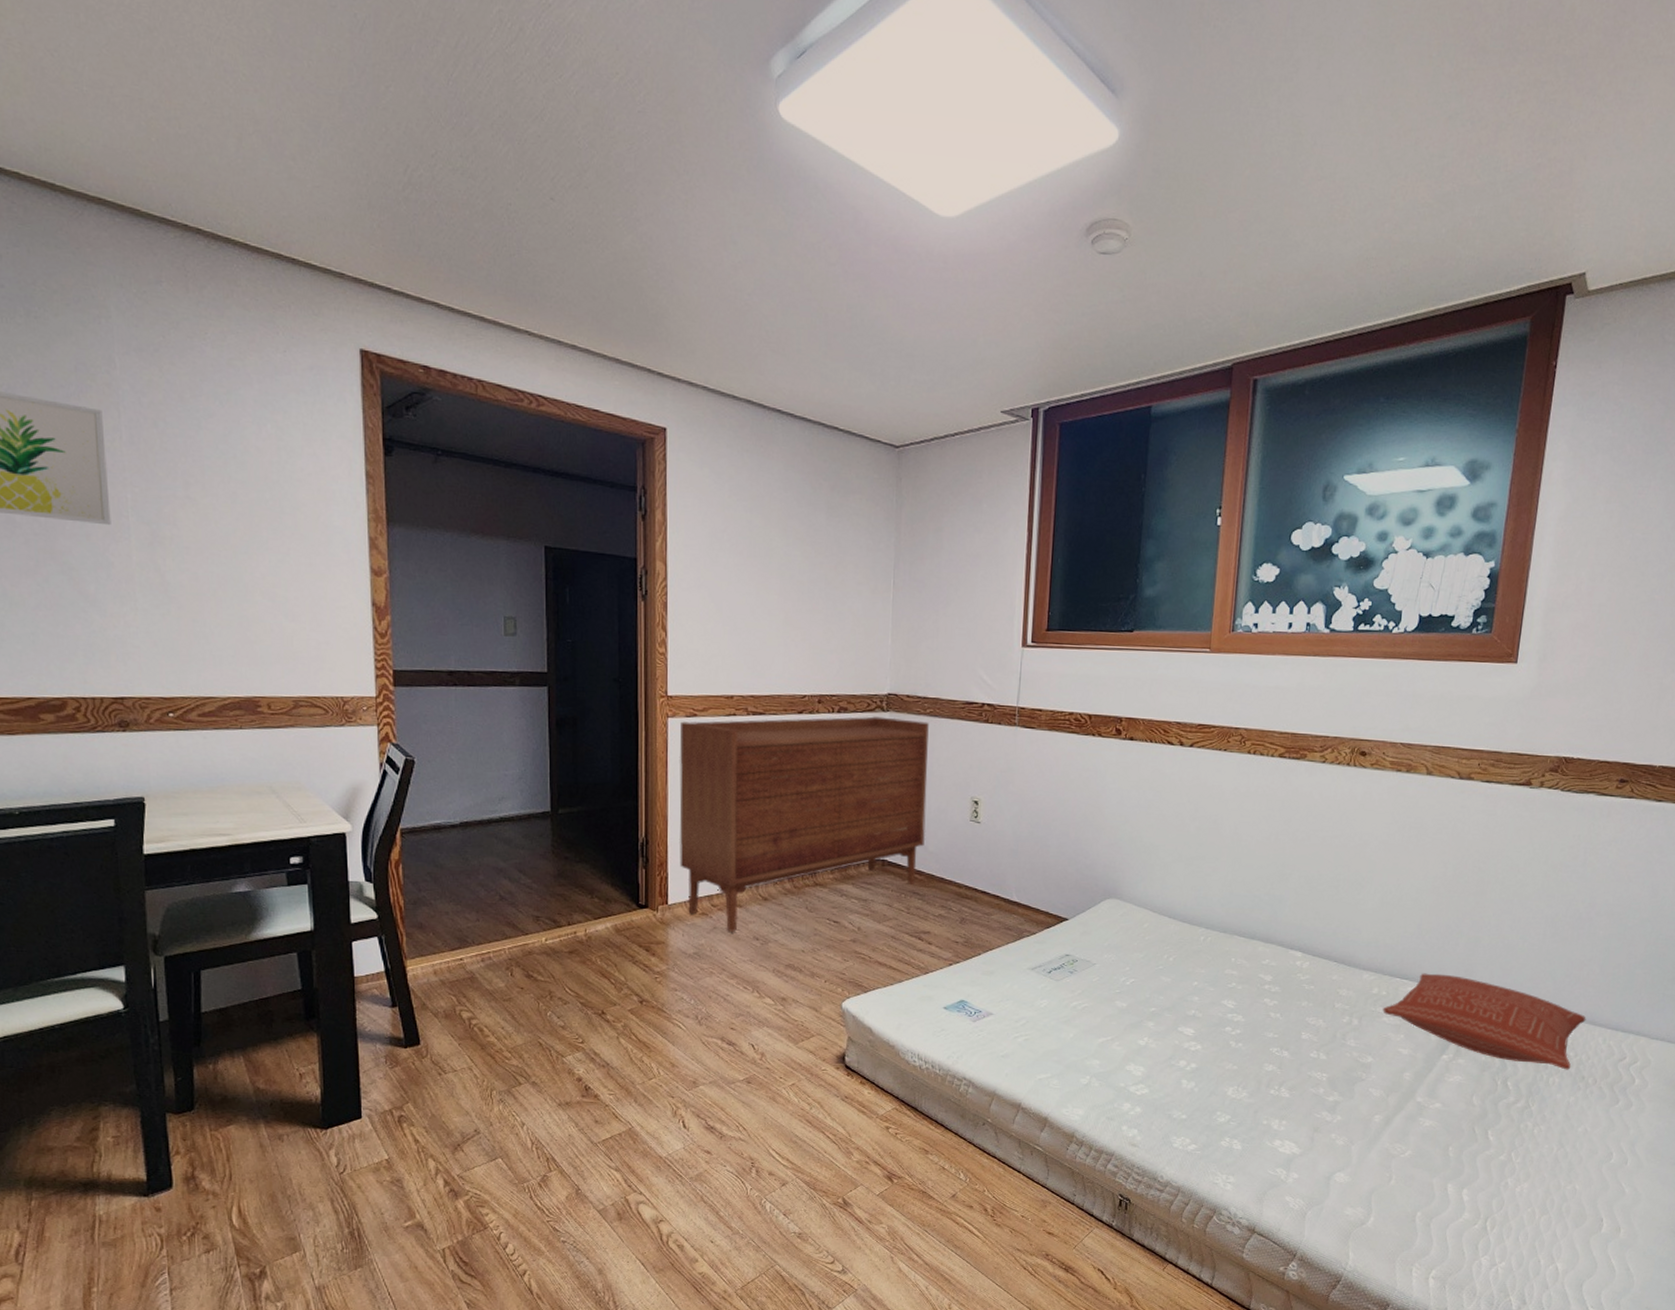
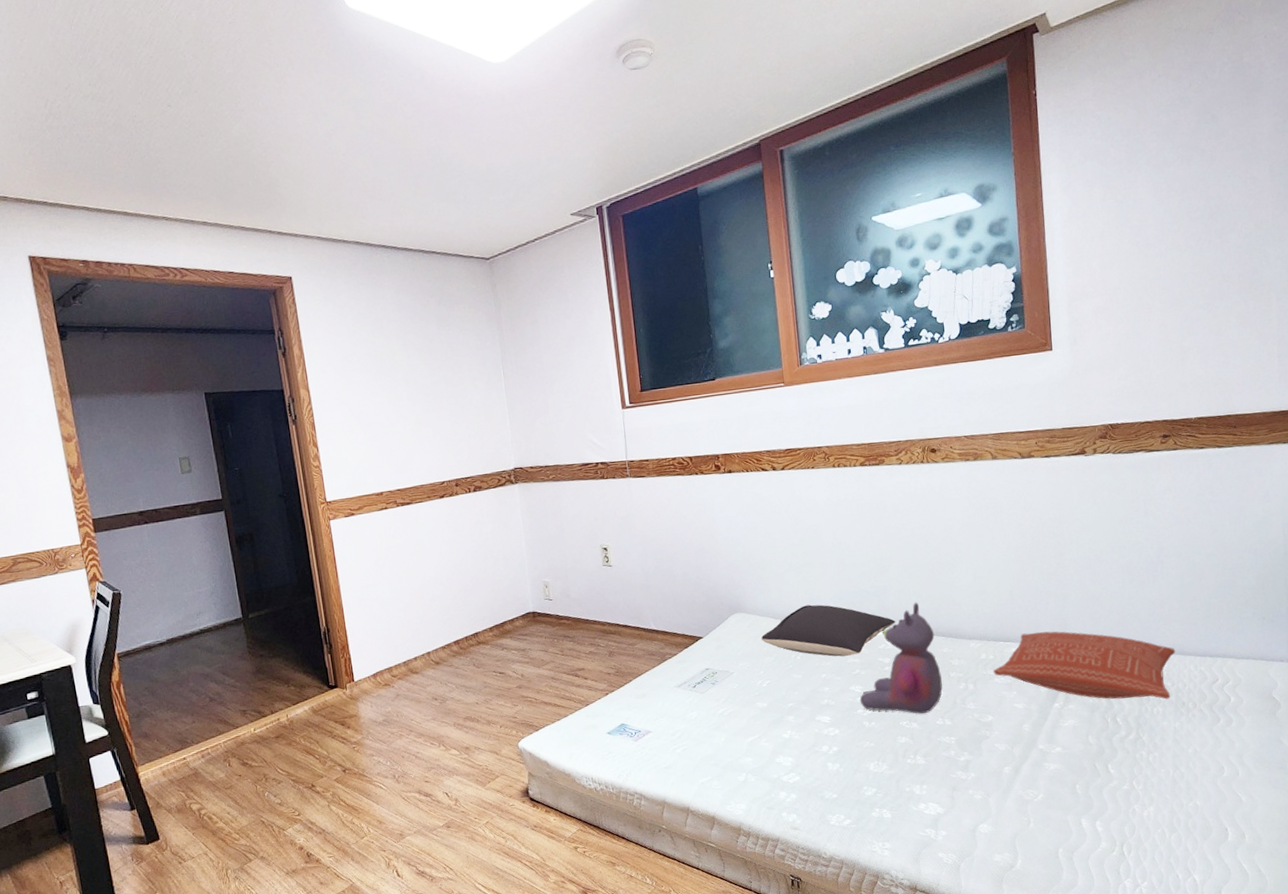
sideboard: present [679,716,929,932] -> none [341,487,567,697]
pillow: none [1134,902,1286,966] -> present [761,604,895,657]
stuffed bear: none [1230,919,1326,1043] -> present [859,602,943,714]

